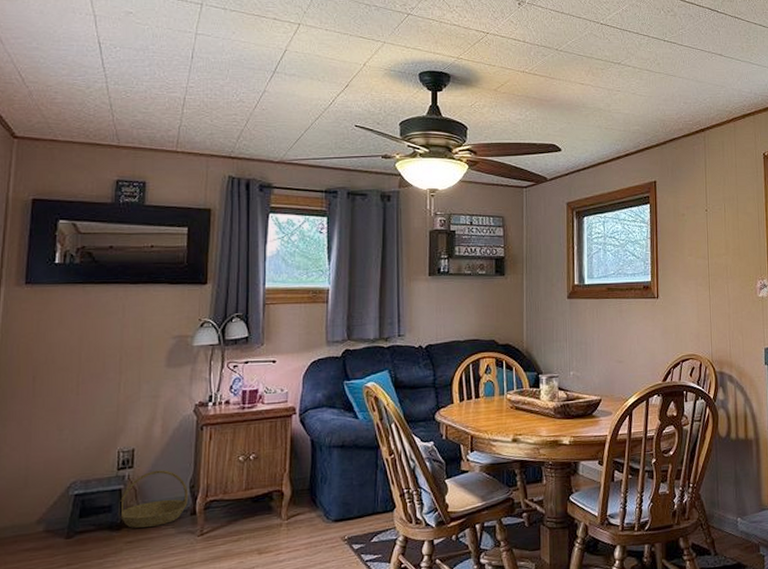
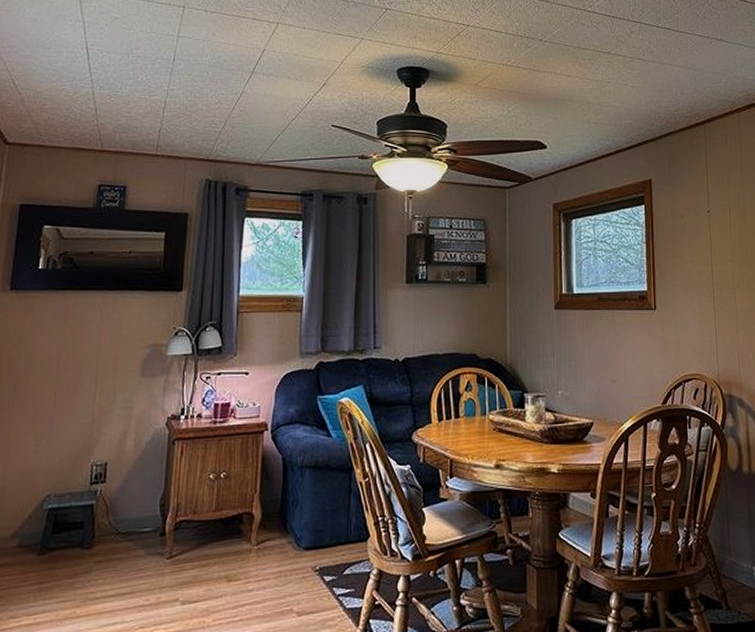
basket: present [119,470,188,529] -> none [90,486,158,548]

